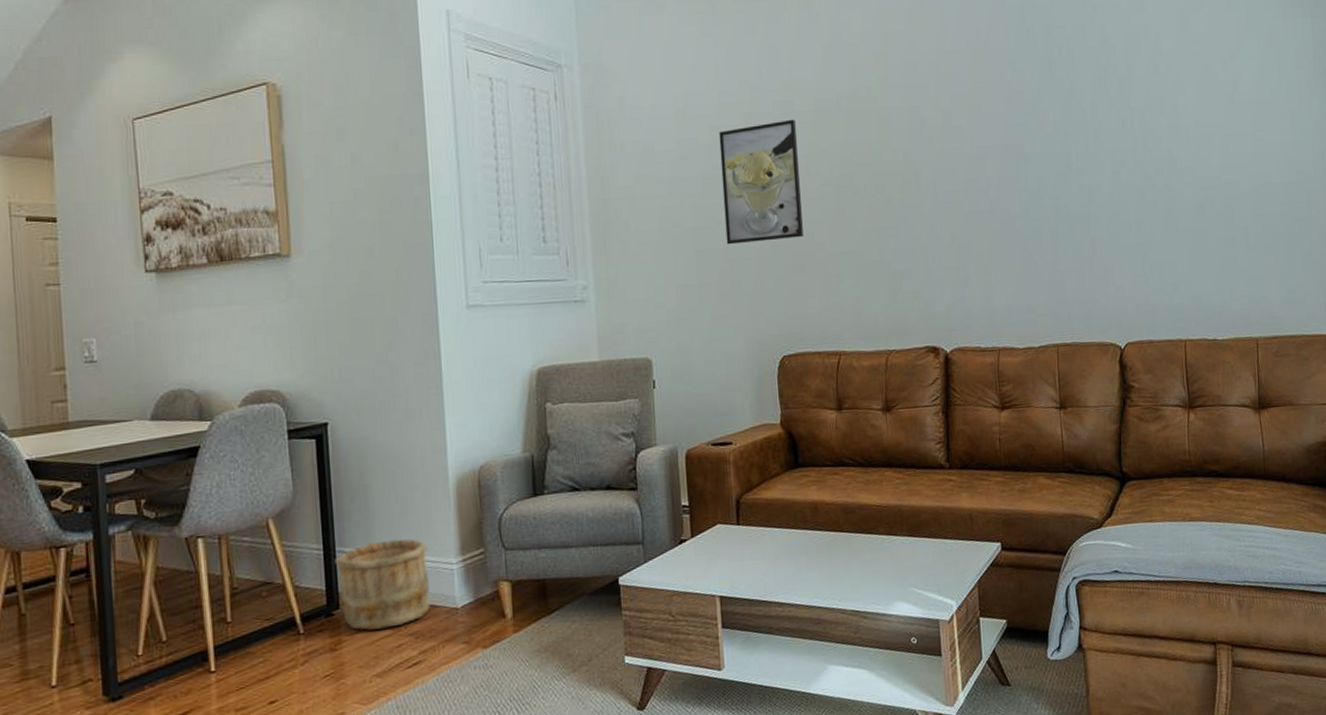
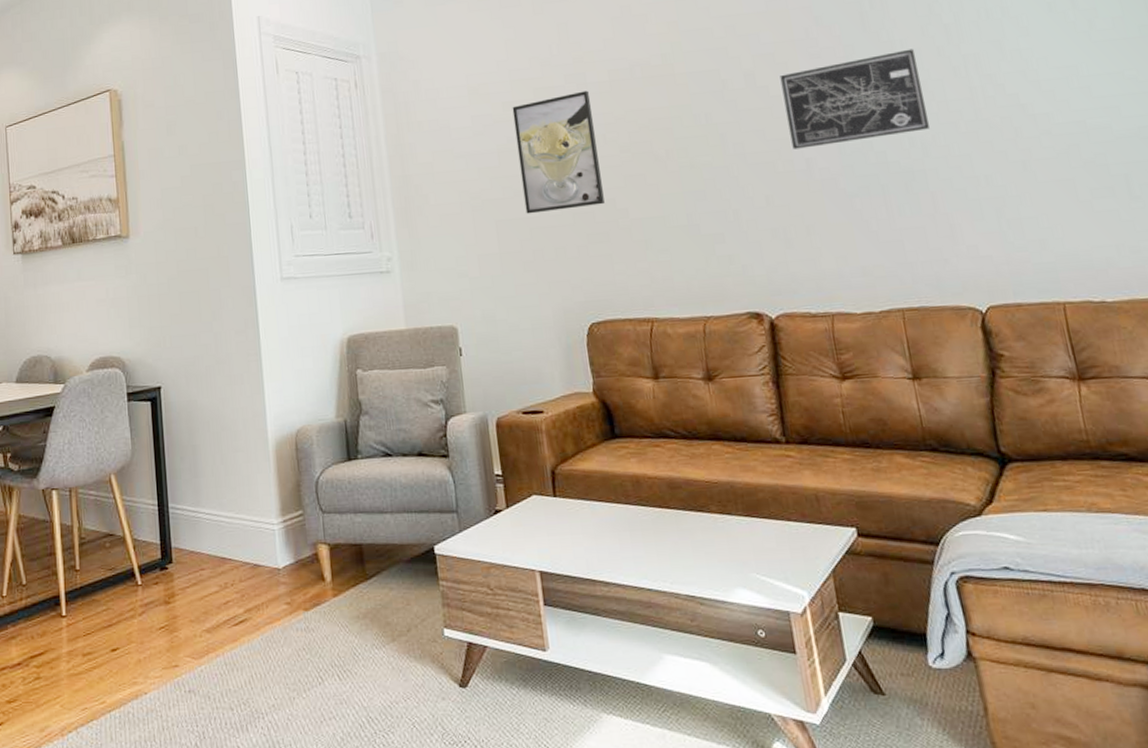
wooden bucket: present [335,539,430,630] -> none [168,498,254,585]
wall art: none [974,98,1096,190] -> present [780,49,930,149]

